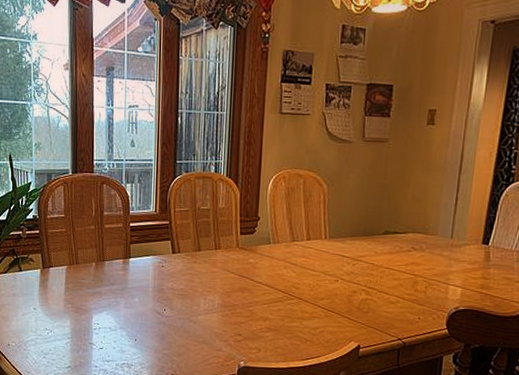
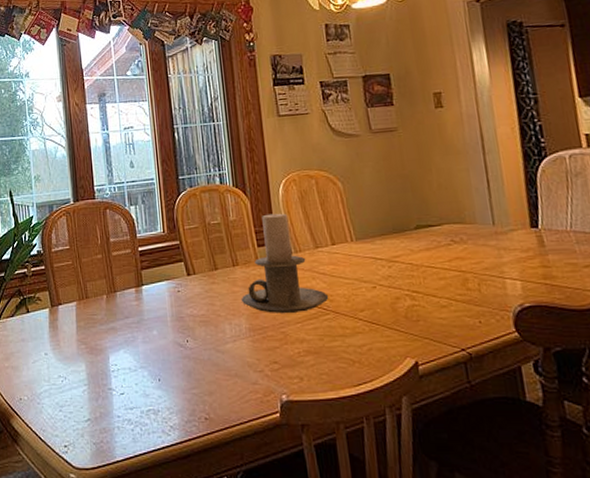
candle holder: none [217,206,296,295] -> present [241,213,329,313]

